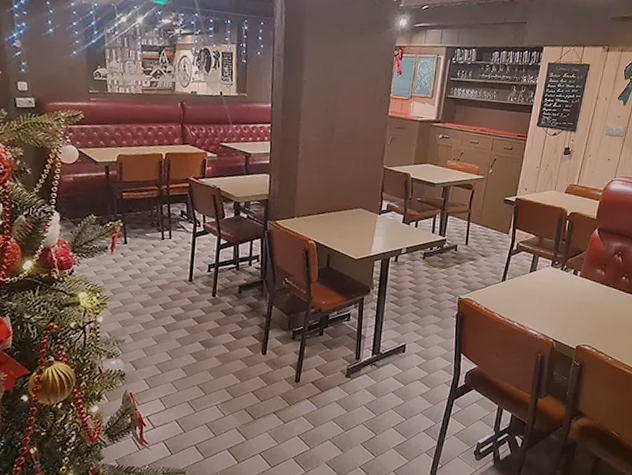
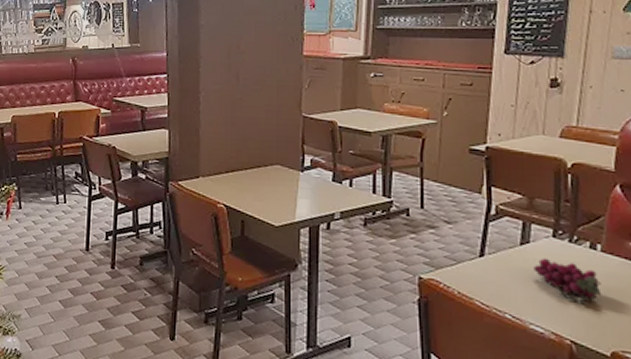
grapes: none [536,281,577,312] -> present [533,257,602,303]

